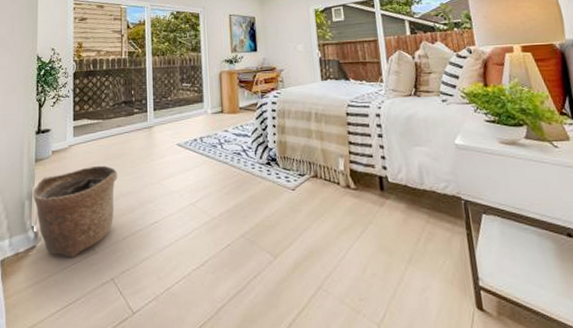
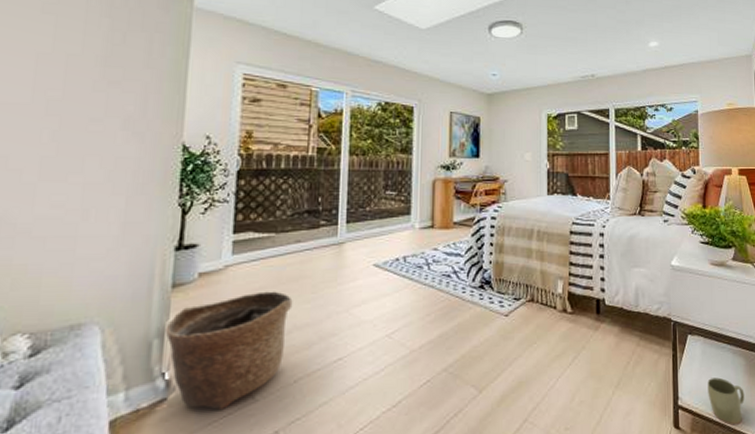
mug: none [511,260,560,311] -> present [707,377,745,424]

